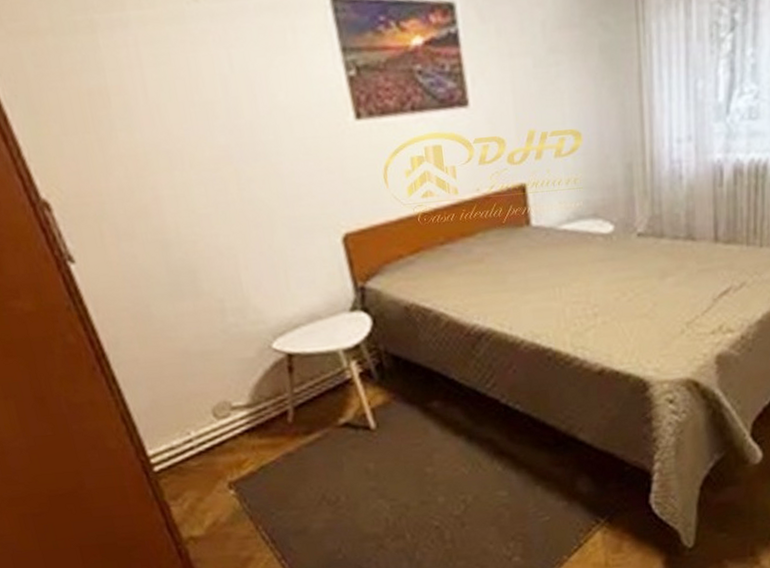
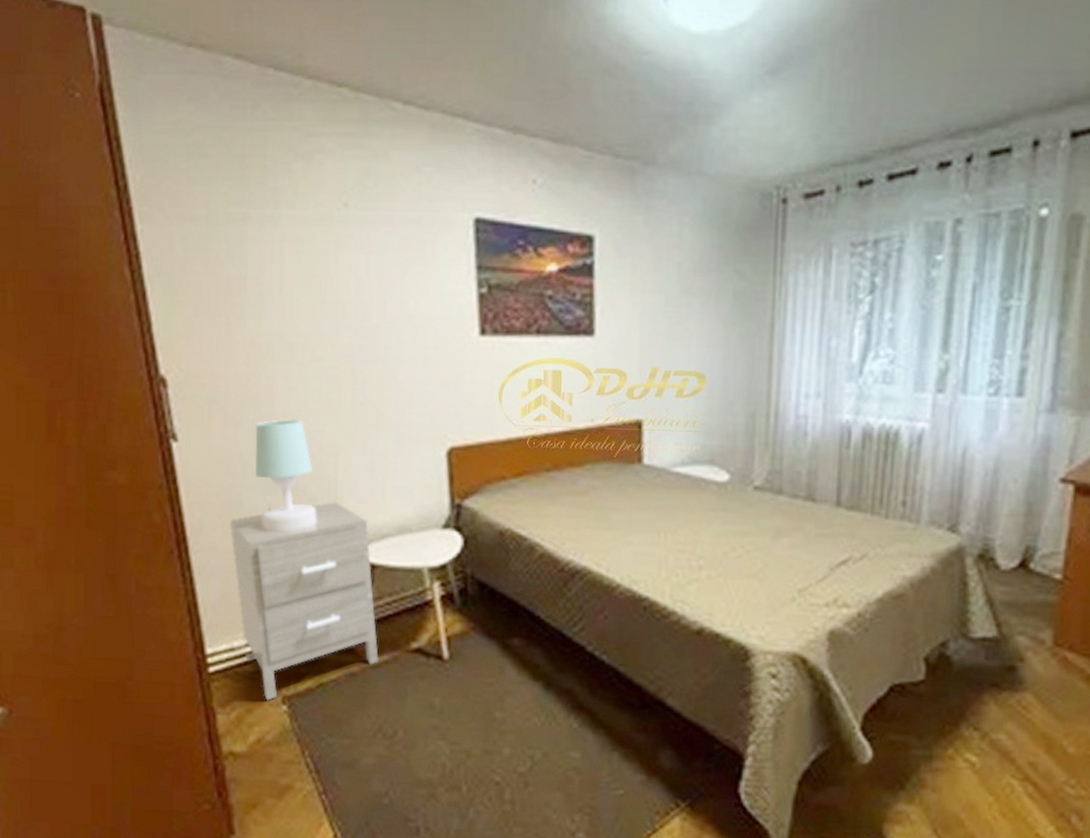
nightstand: none [144,300,311,488] -> present [230,502,379,701]
table lamp: none [149,225,229,337] -> present [255,418,317,532]

